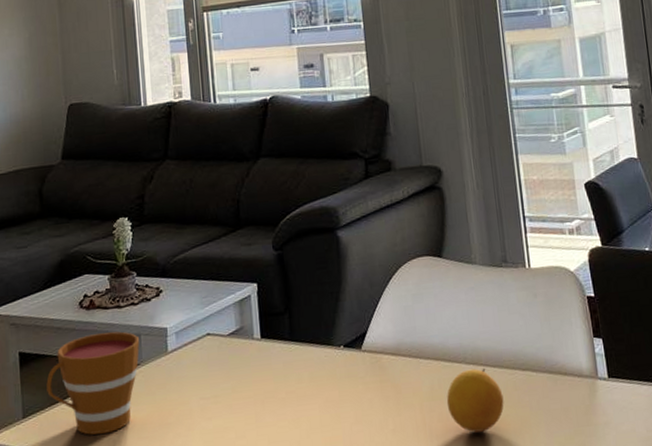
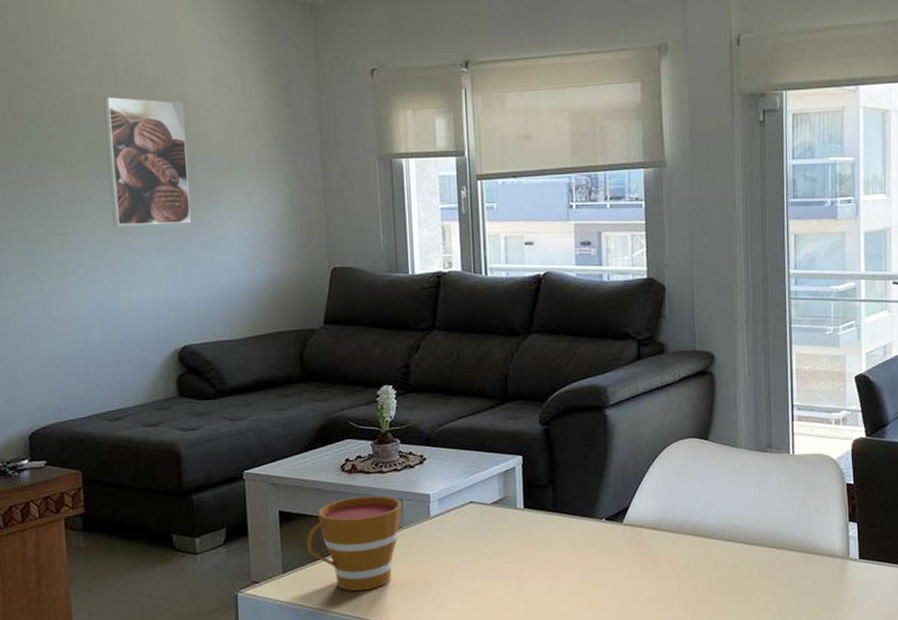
fruit: present [446,368,504,433] -> none [702,545,758,603]

